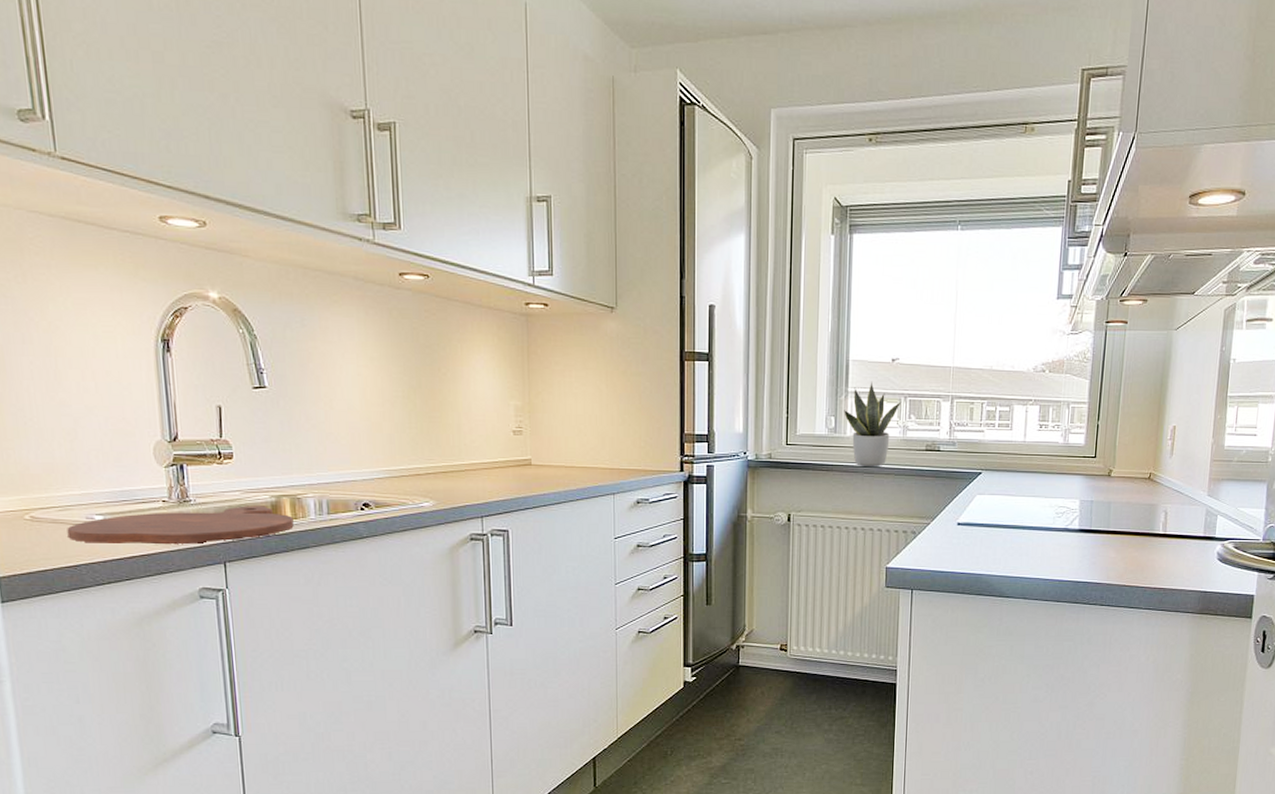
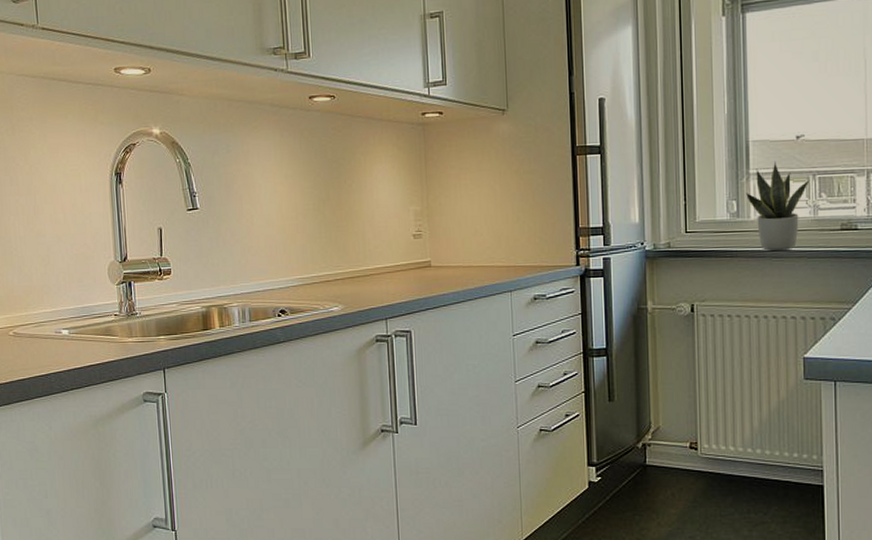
cutting board: present [67,505,294,544] -> none [40,316,221,354]

